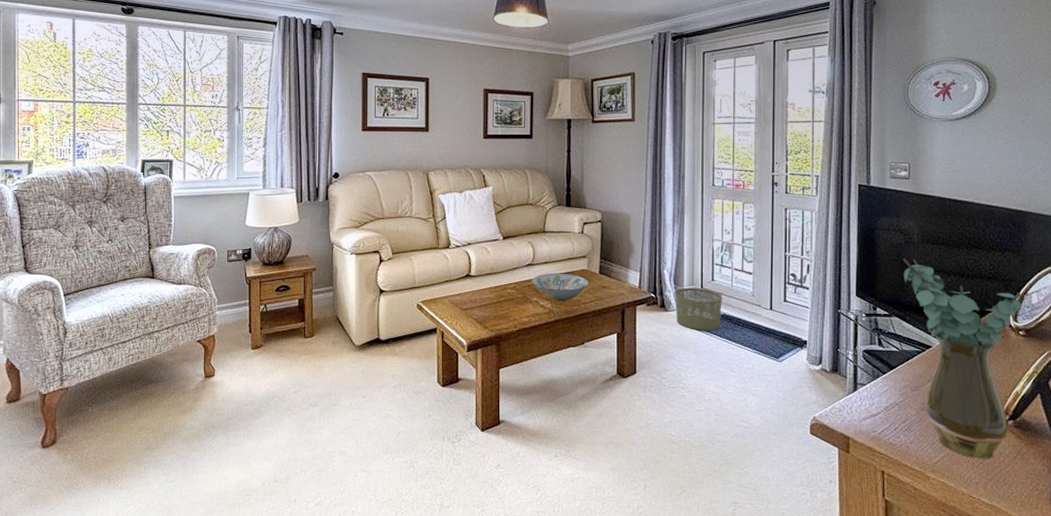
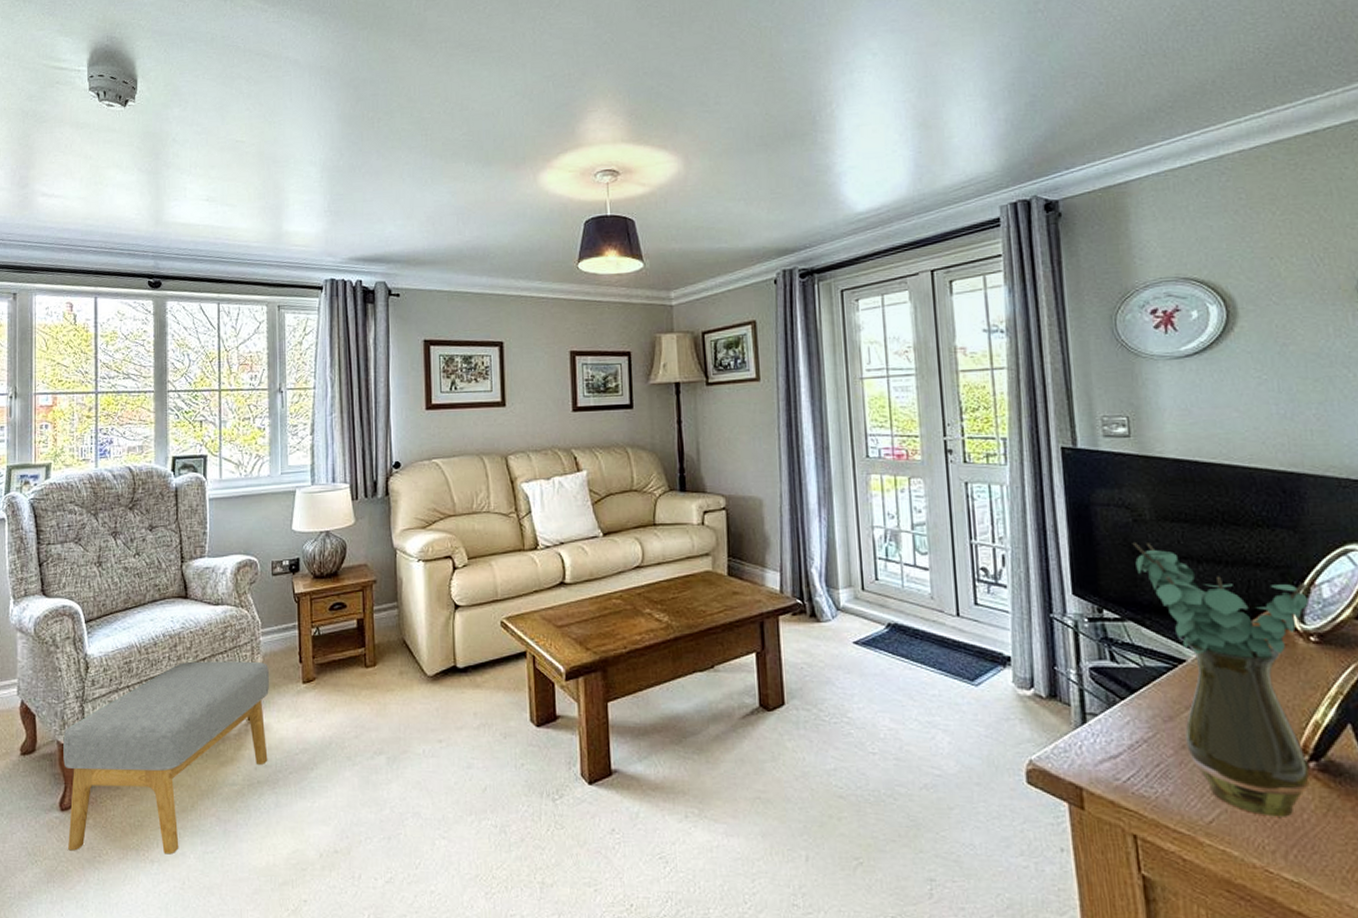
footstool: none [44,329,223,483] -> present [63,661,269,855]
decorative bowl: present [531,273,588,302] -> none [641,576,715,613]
basket: present [674,287,723,331] -> none [826,590,893,646]

